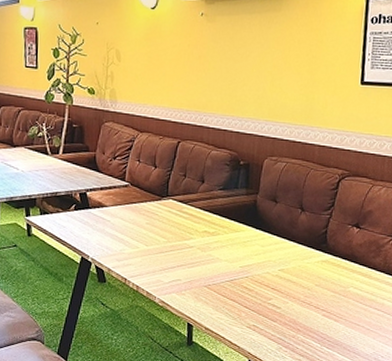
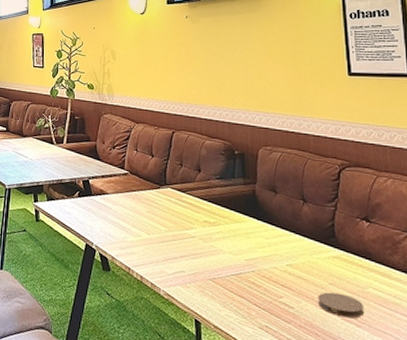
coaster: none [303,292,344,315] -> present [318,292,365,319]

